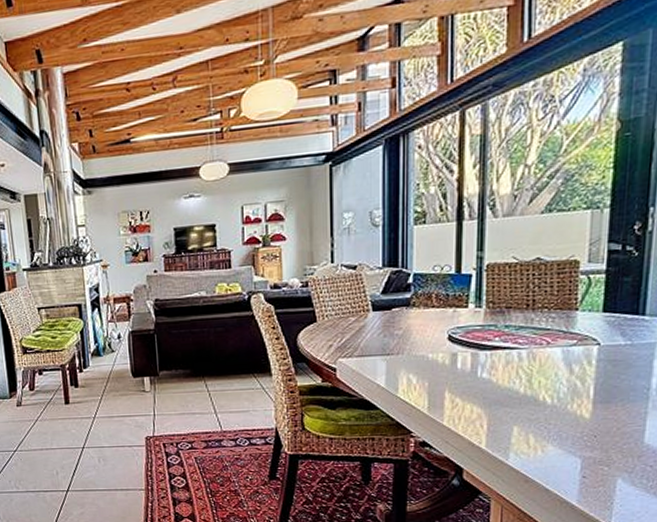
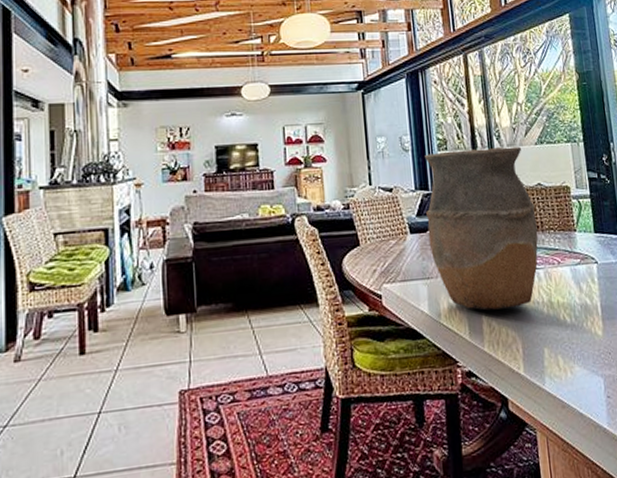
vase: none [393,216,528,388] -> present [425,146,538,311]

